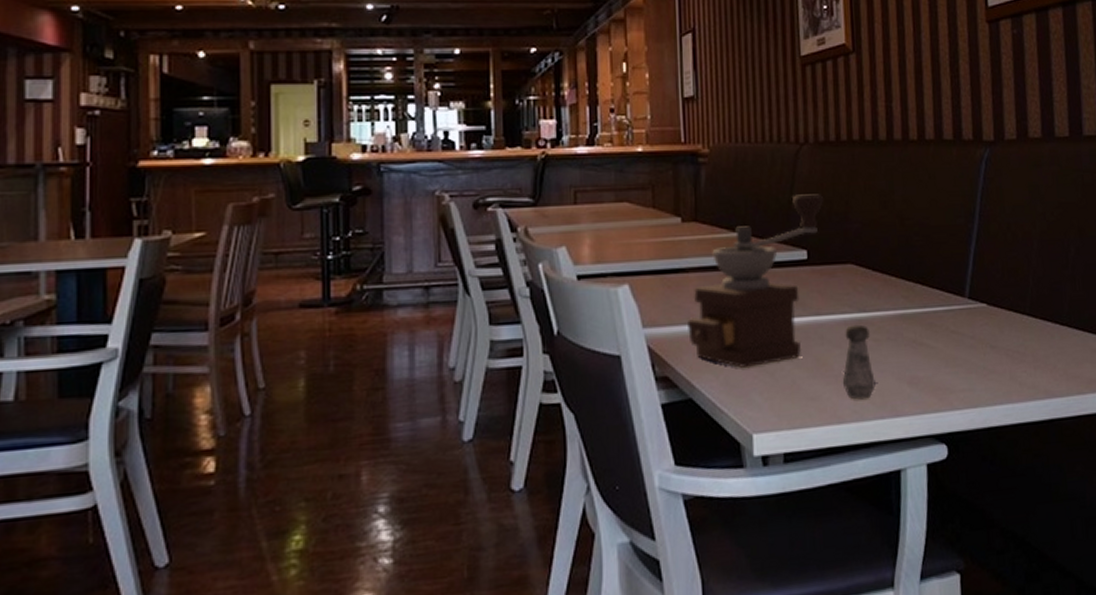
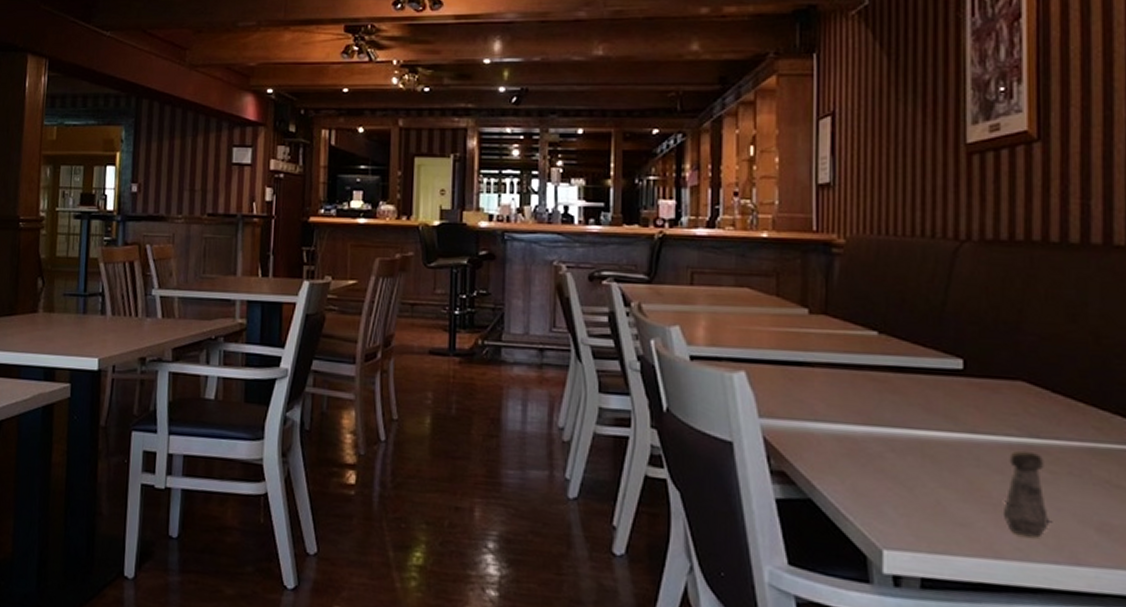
coffee grinder: present [688,194,823,369] -> none [810,296,988,479]

